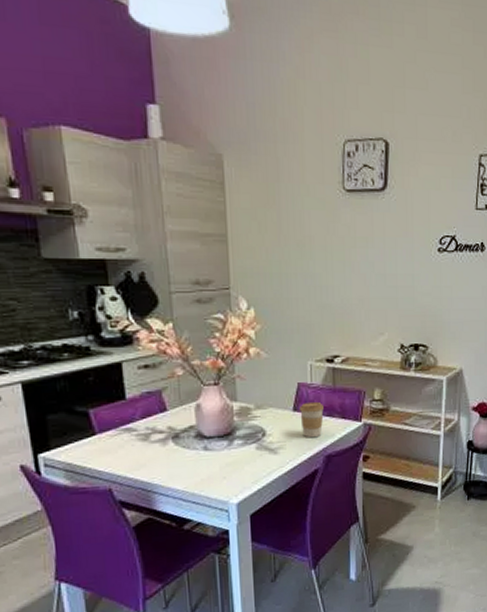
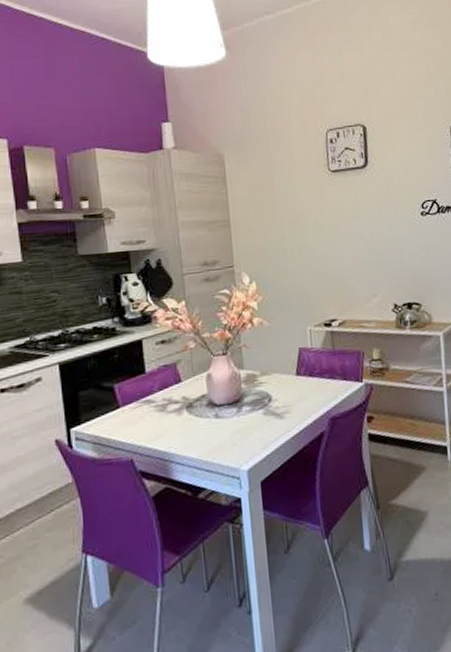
coffee cup: present [300,401,324,438] -> none [302,364,326,401]

